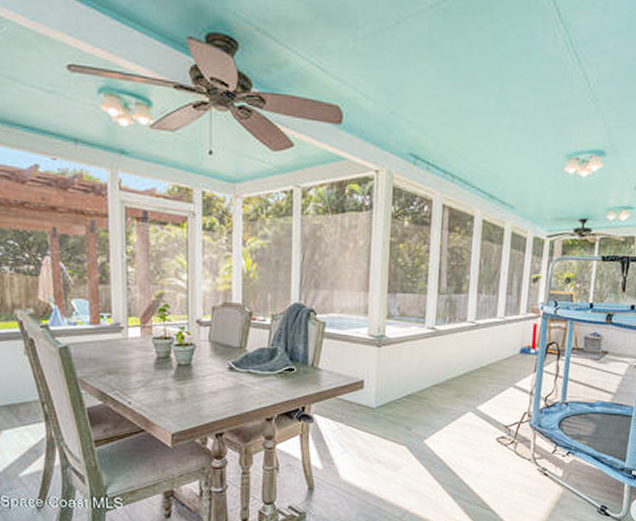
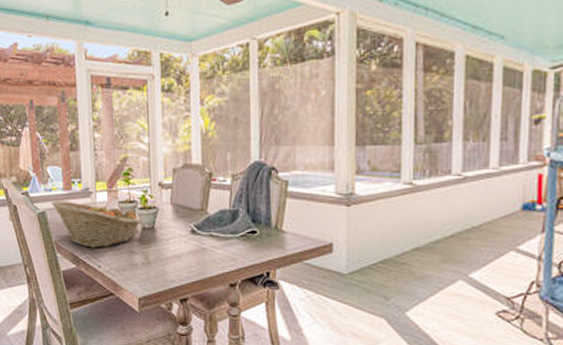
fruit basket: none [76,335,177,384] -> present [52,201,142,248]

